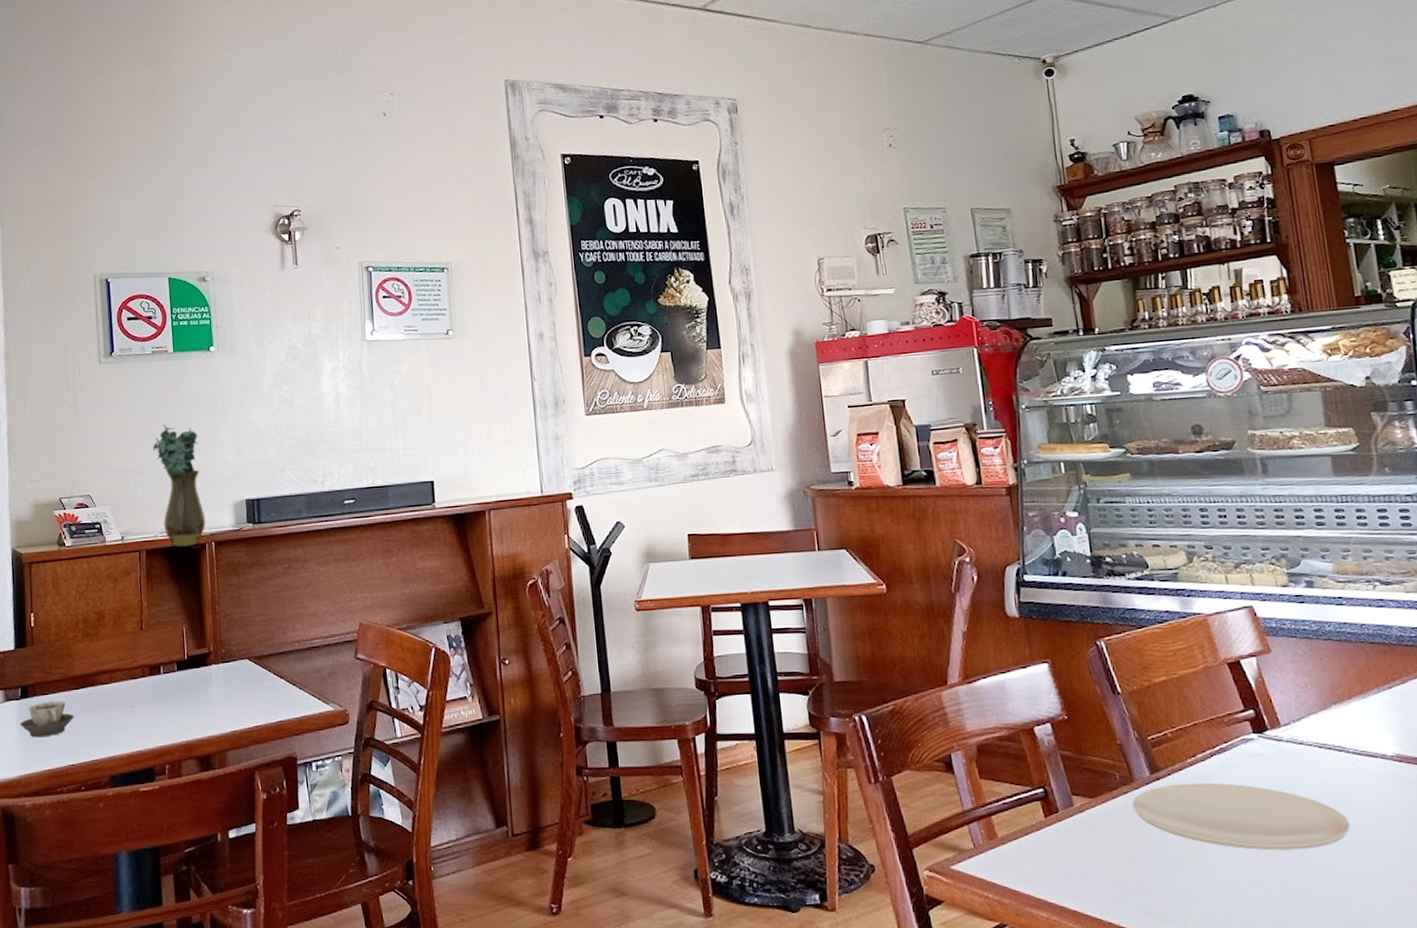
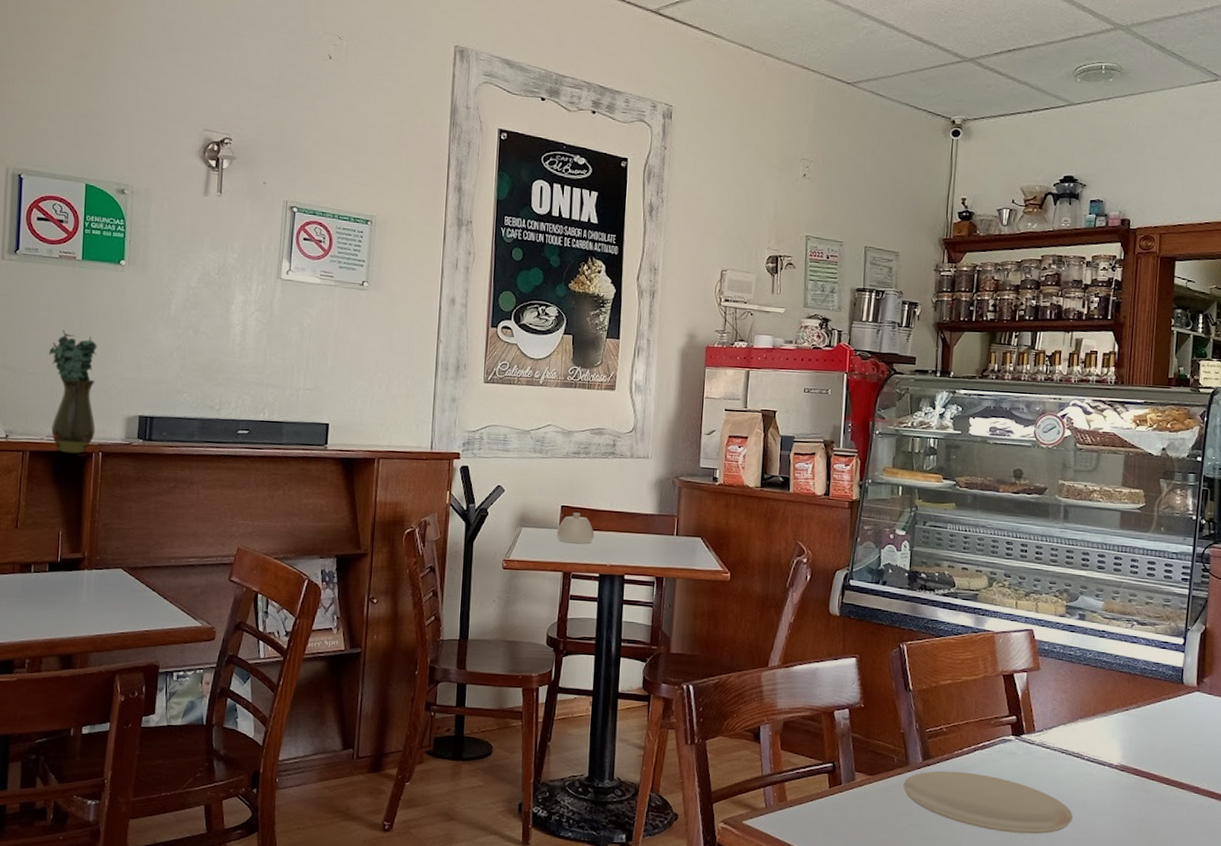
sugar bowl: none [687,539,729,575] -> present [556,512,595,545]

